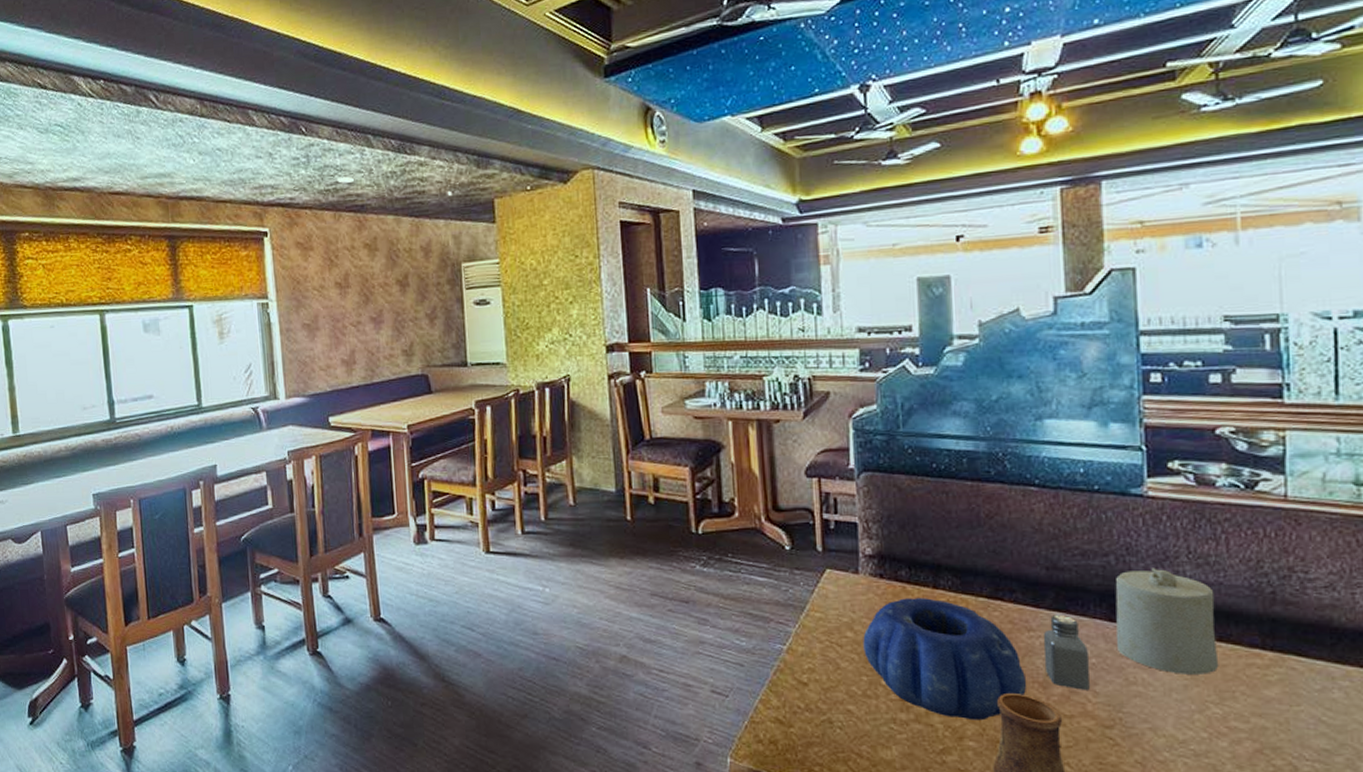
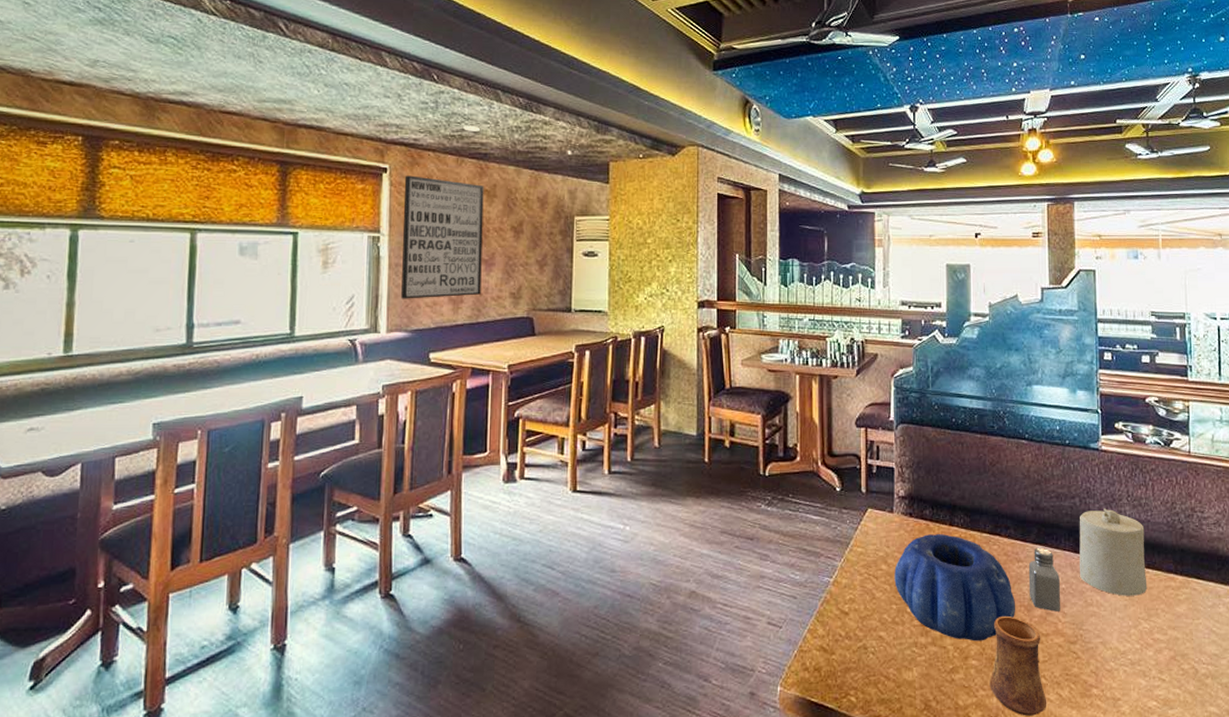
wall art: none [285,236,373,364] -> present [401,175,484,299]

